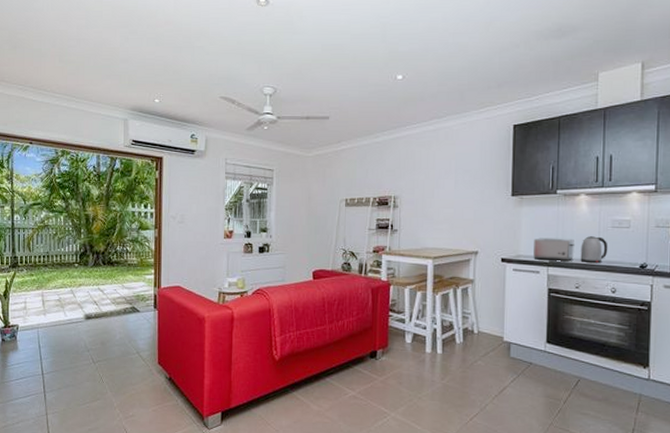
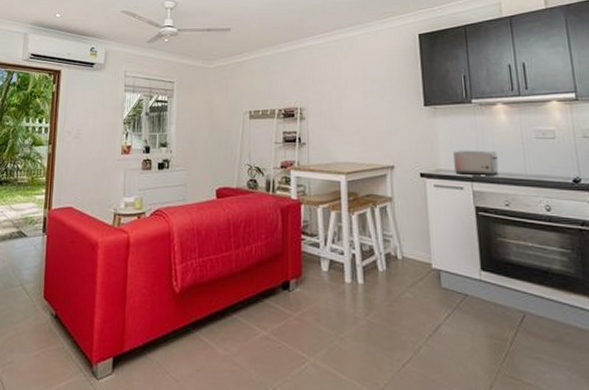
kettle: present [580,236,608,263] -> none [505,148,536,177]

